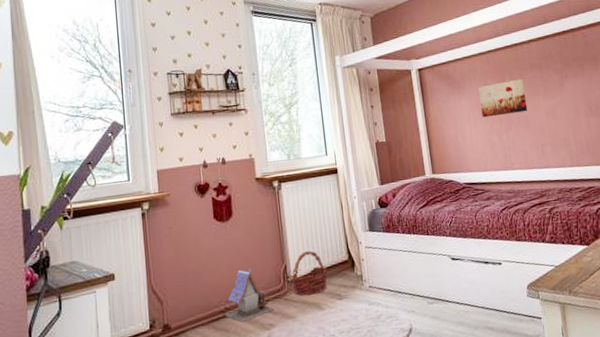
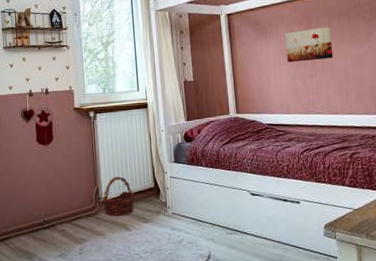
toy house: present [225,267,275,323] -> none [44,187,87,235]

